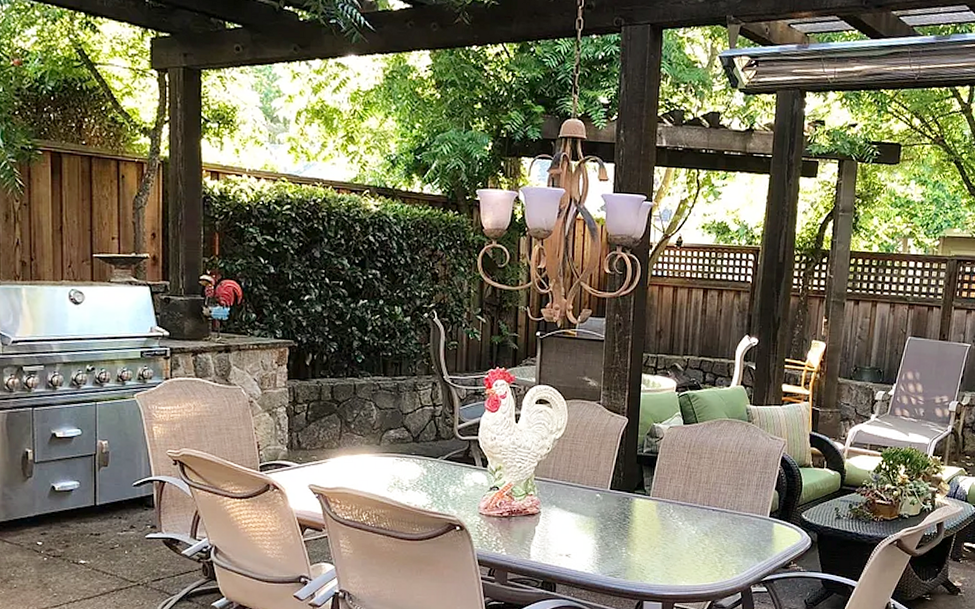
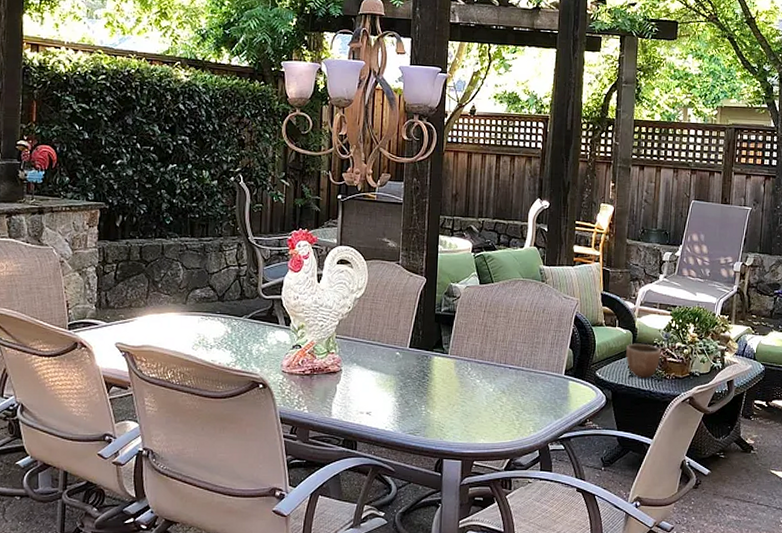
decorative bowl: none [833,485,870,521] -> present [626,343,661,379]

